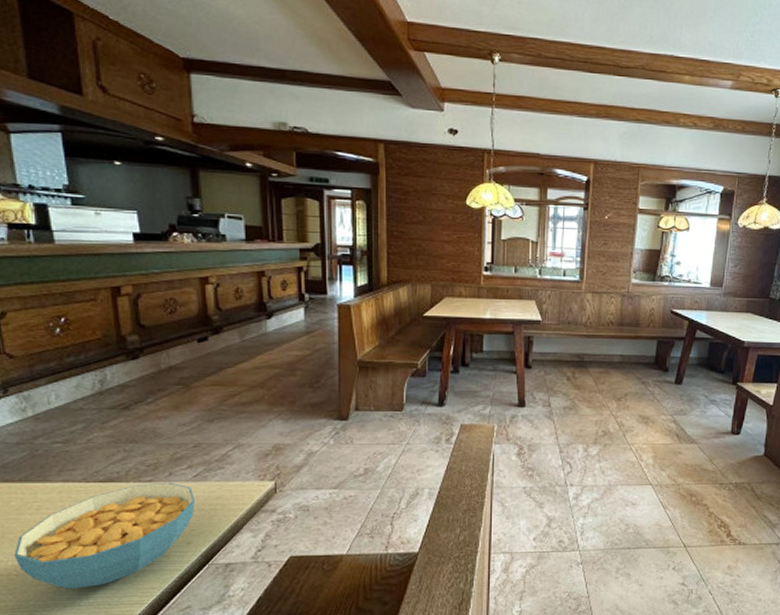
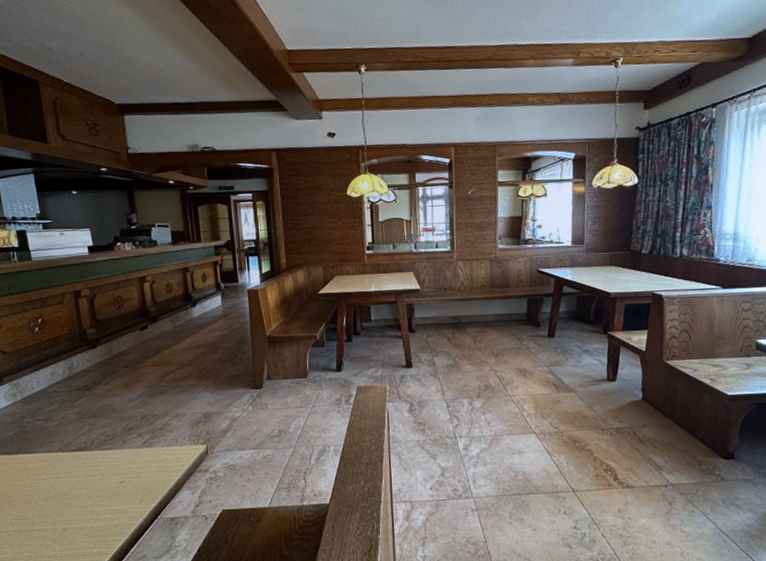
cereal bowl: present [14,482,195,589] -> none [11,449,145,542]

